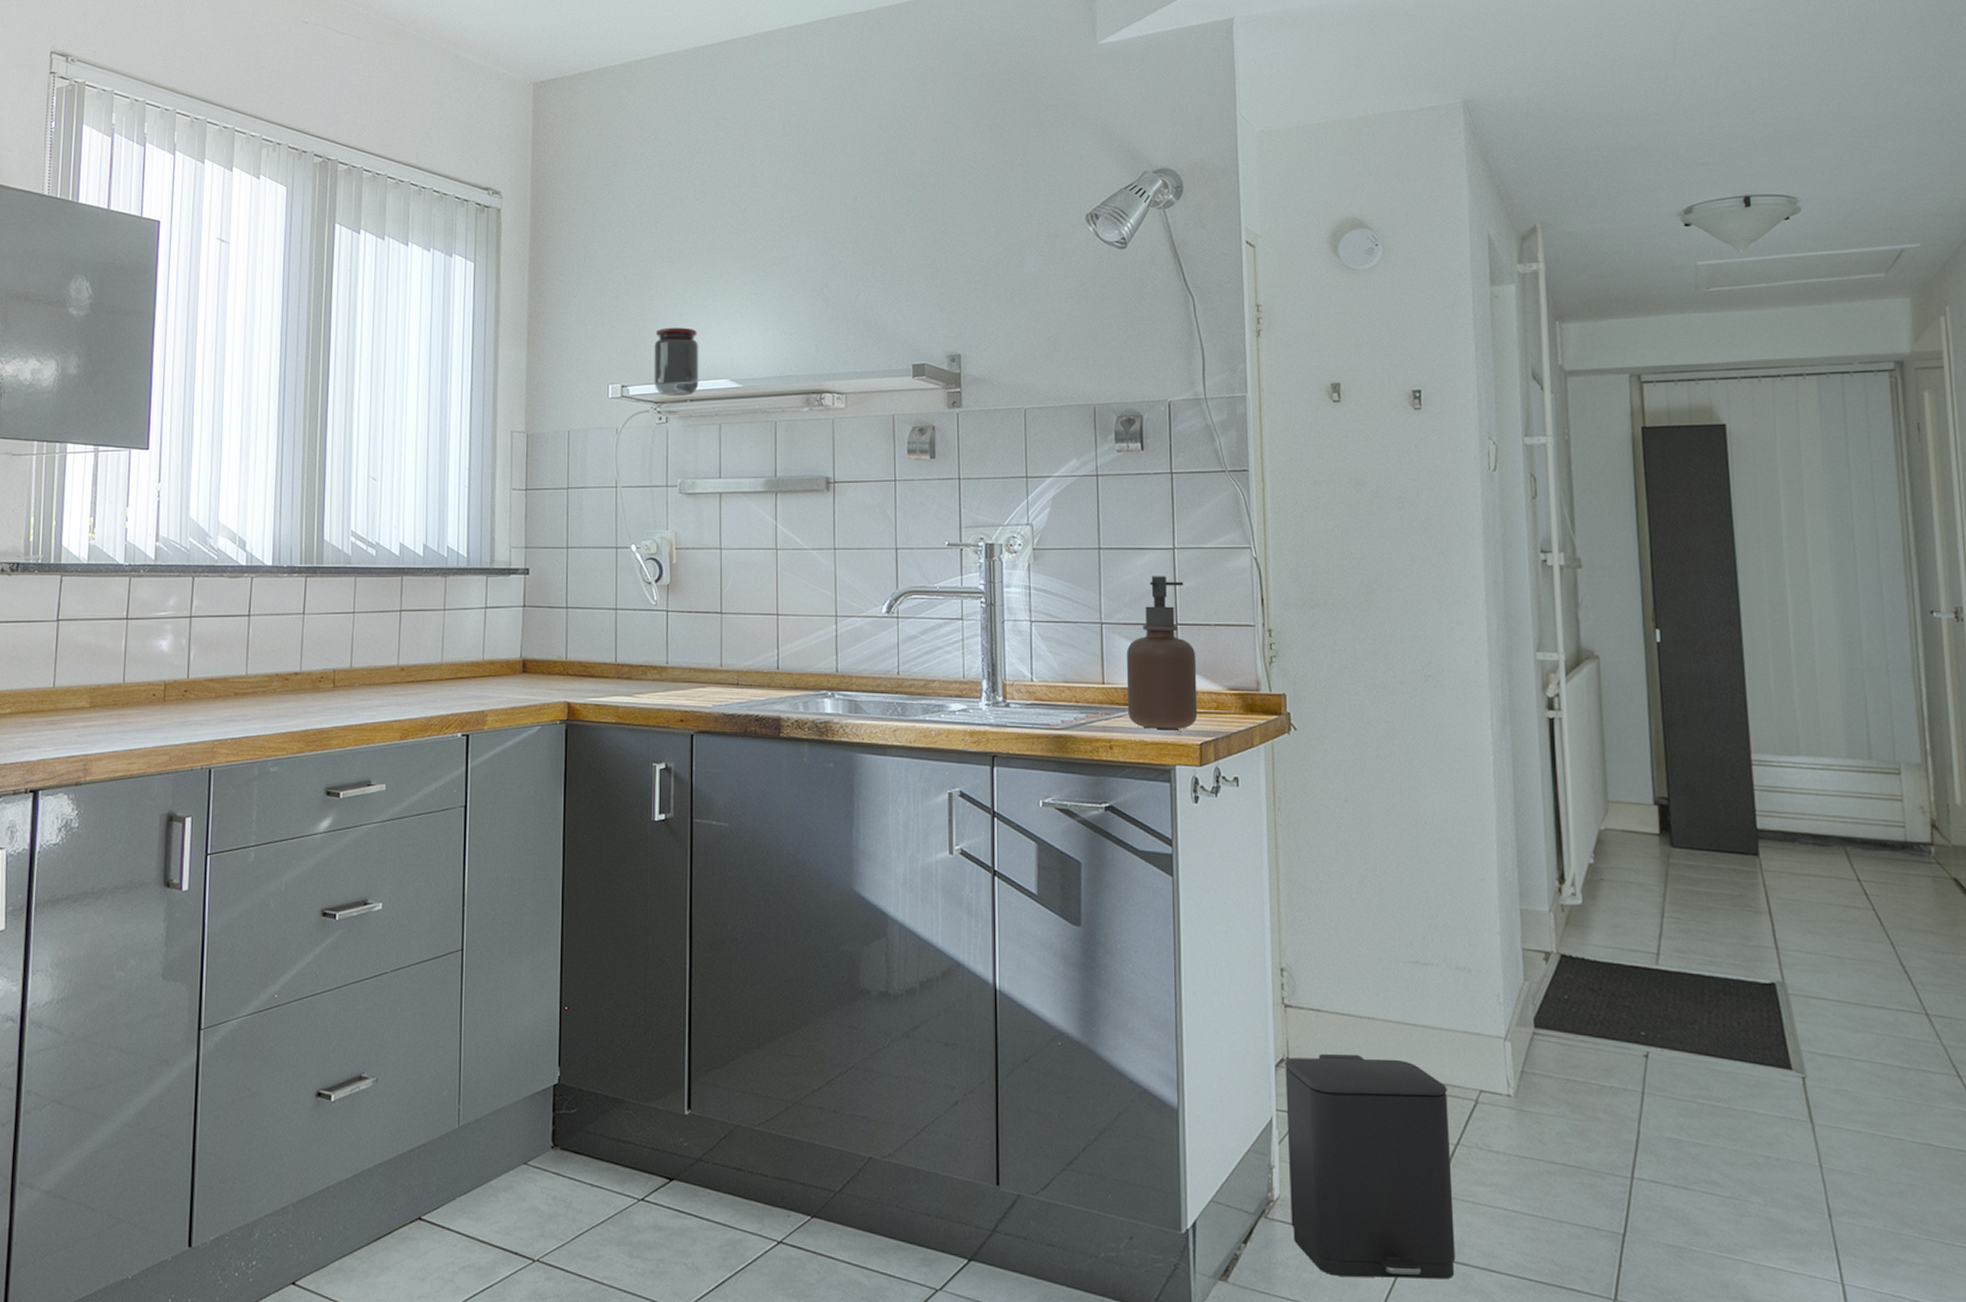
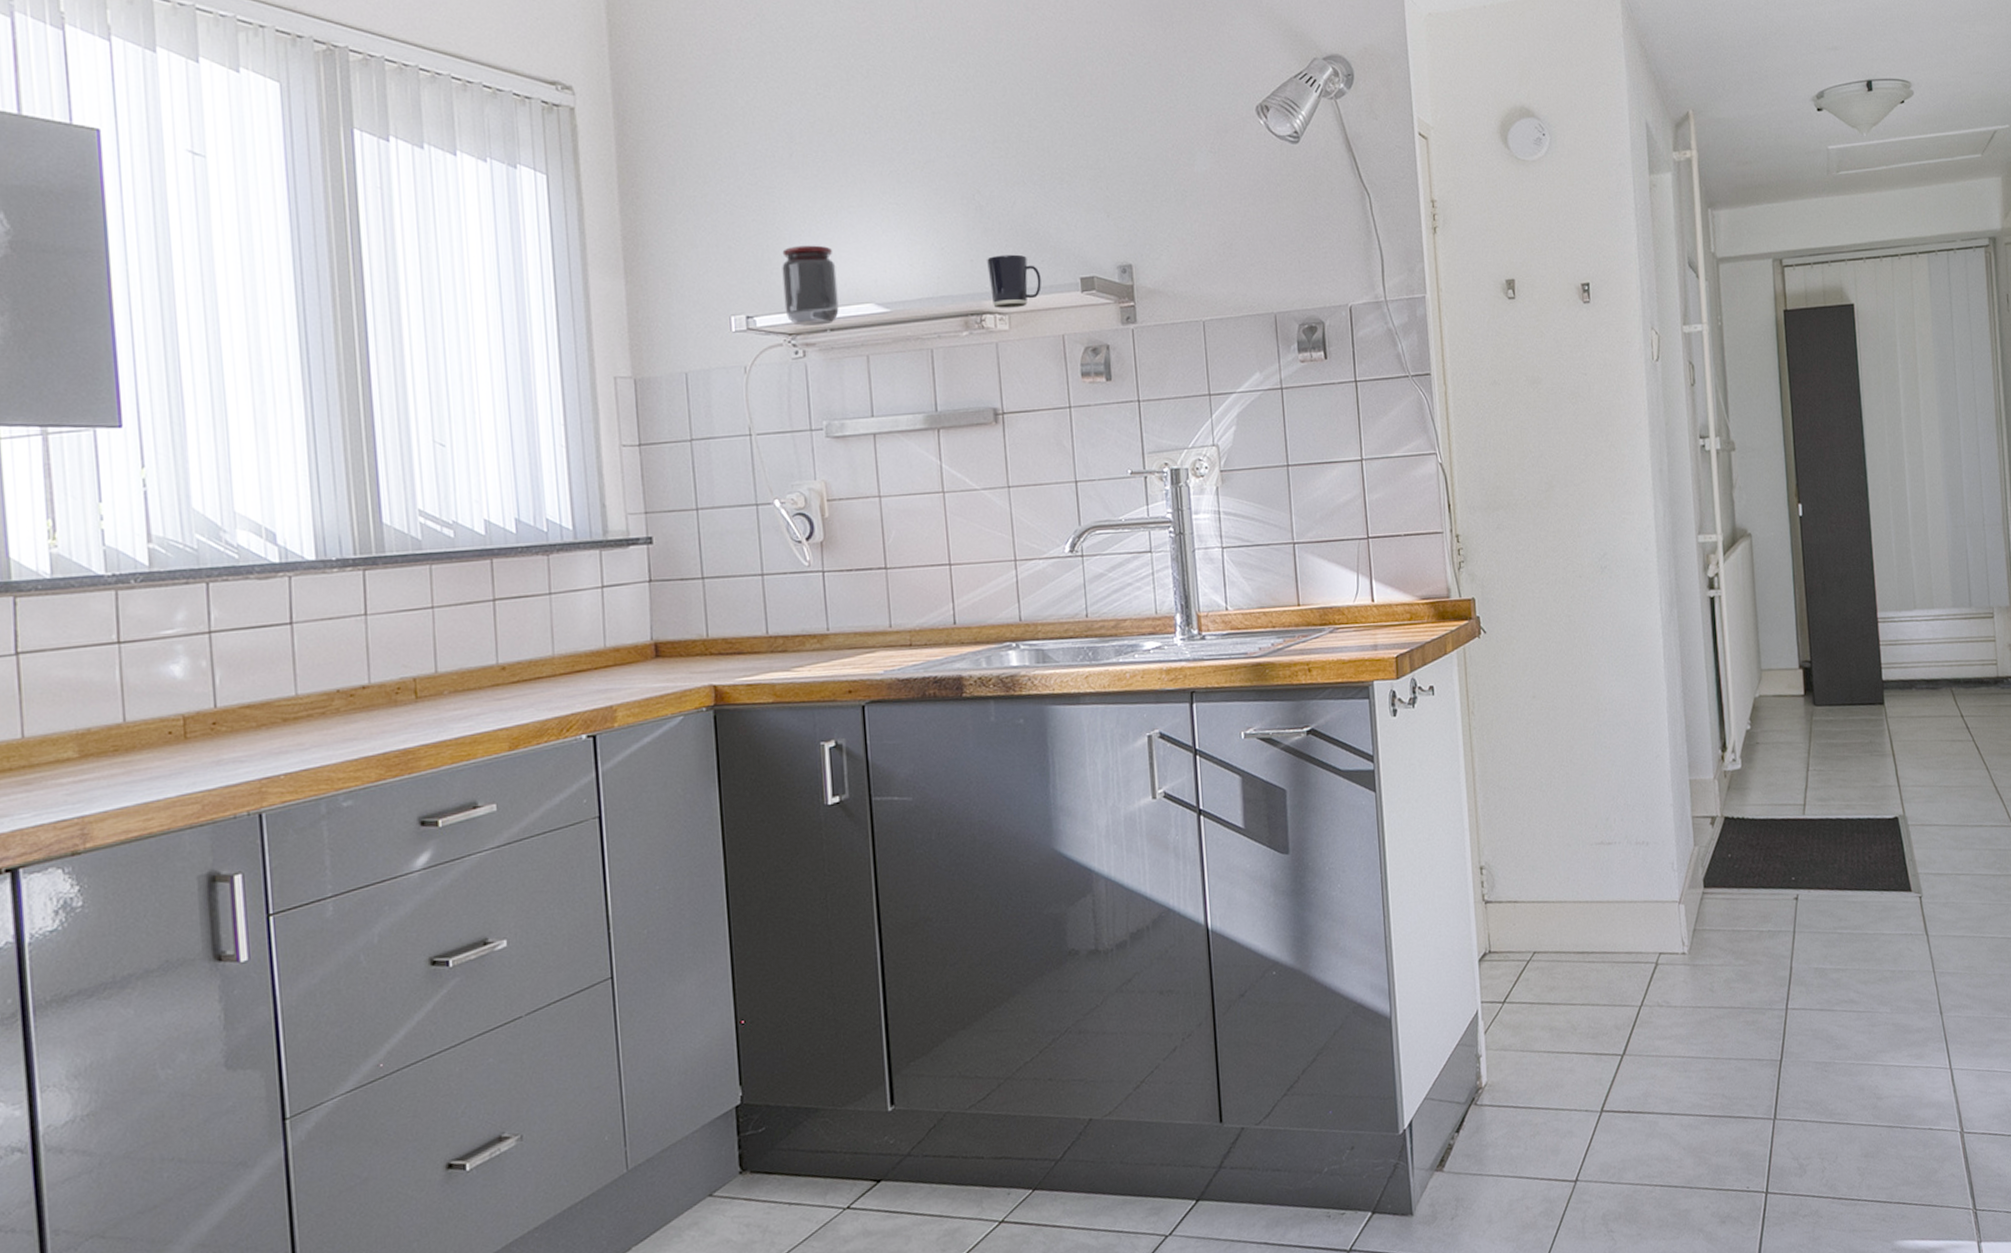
mug: none [829,341,876,389] -> present [986,254,1041,308]
soap dispenser: present [1126,576,1198,729] -> none [1319,489,1392,647]
pedal bin: present [1285,1053,1456,1280] -> none [1487,936,1643,1146]

